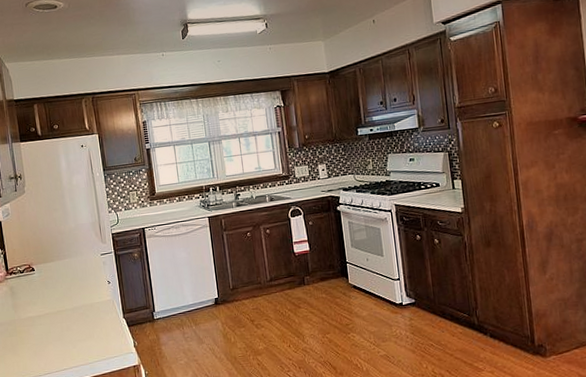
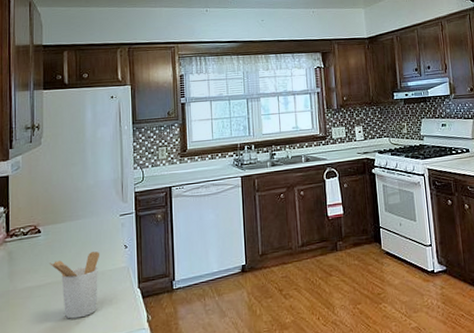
utensil holder: none [45,287,90,344] -> present [50,251,100,319]

